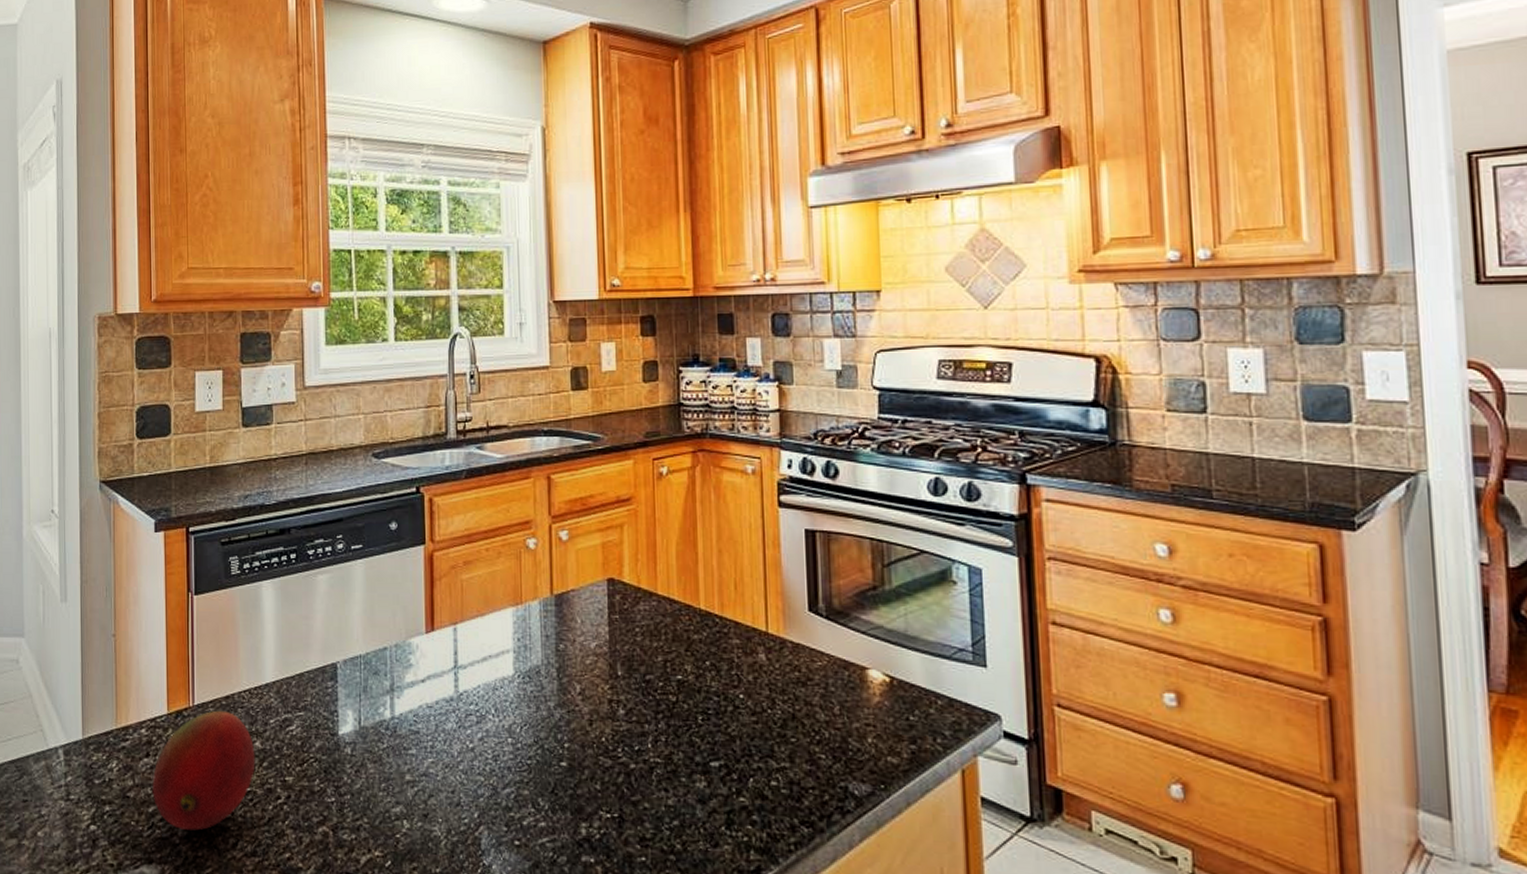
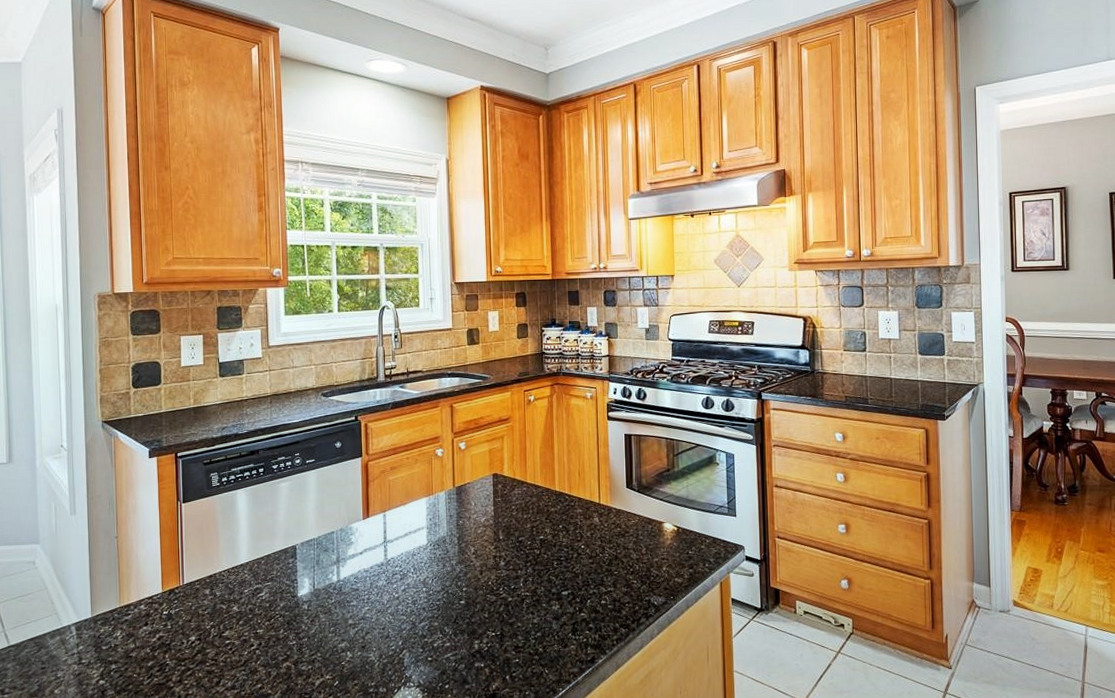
fruit: present [152,710,256,831] -> none [150,586,234,676]

